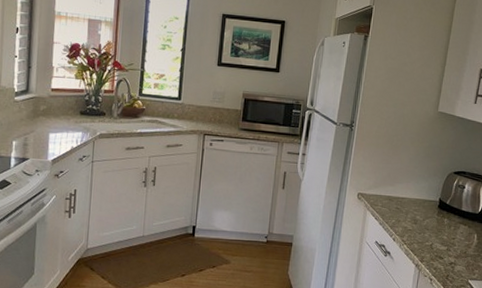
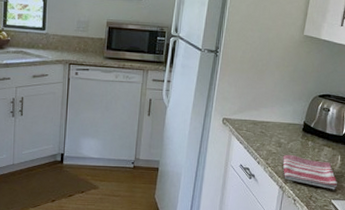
dish towel: none [418,231,474,270] -> present [282,154,337,190]

